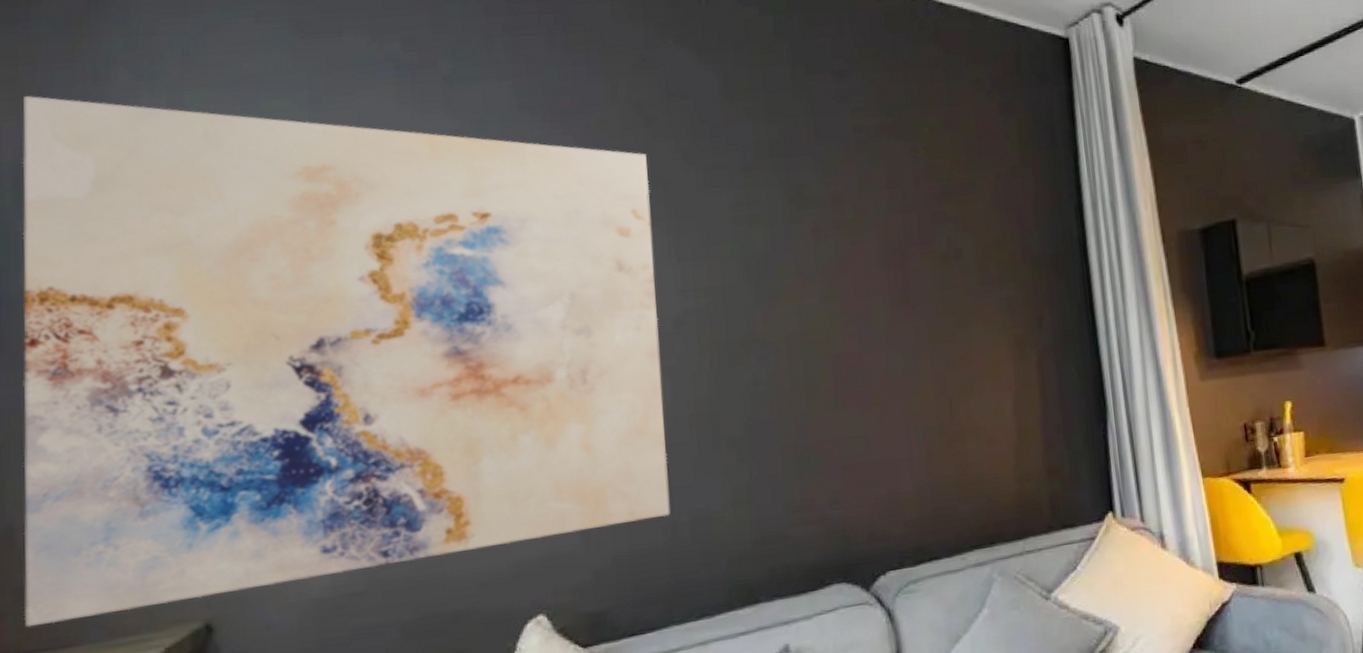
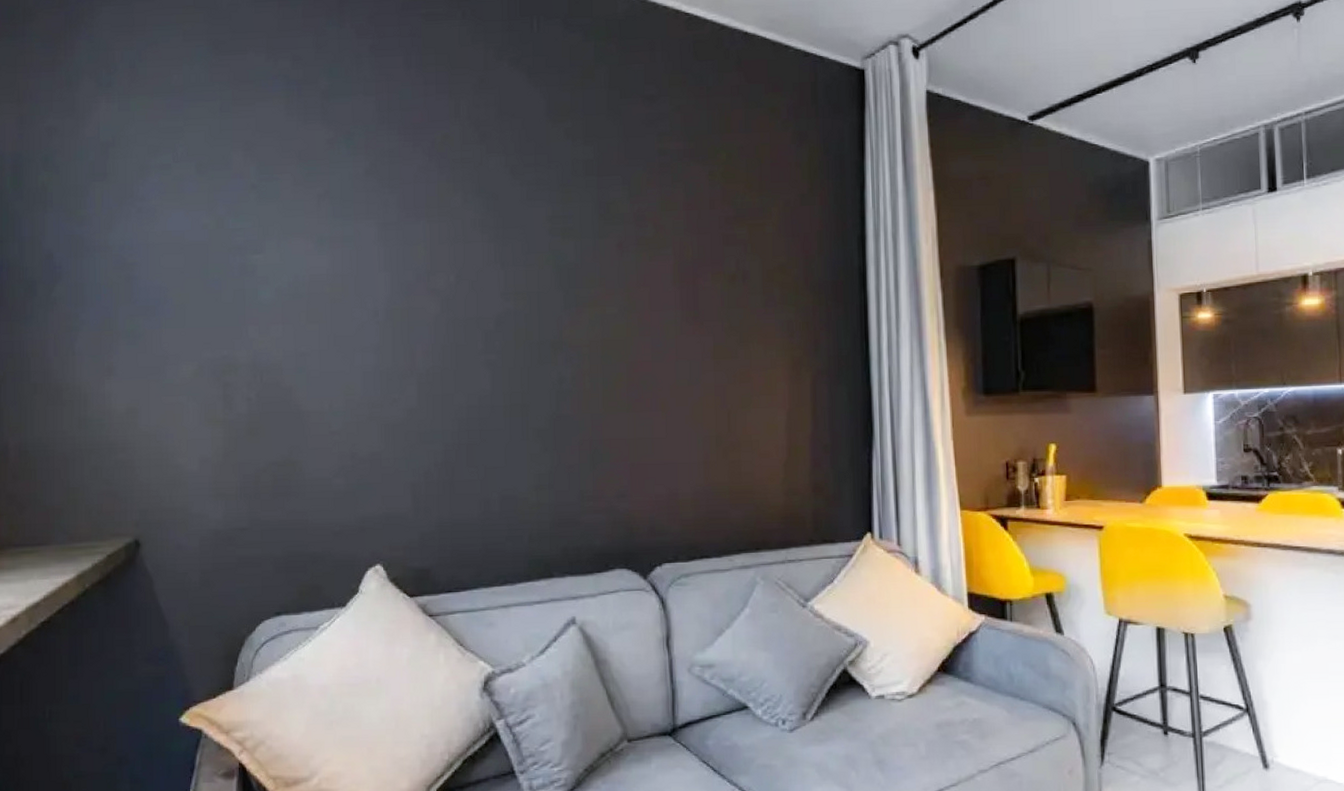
wall art: present [22,96,671,628] -> none [13,99,485,526]

